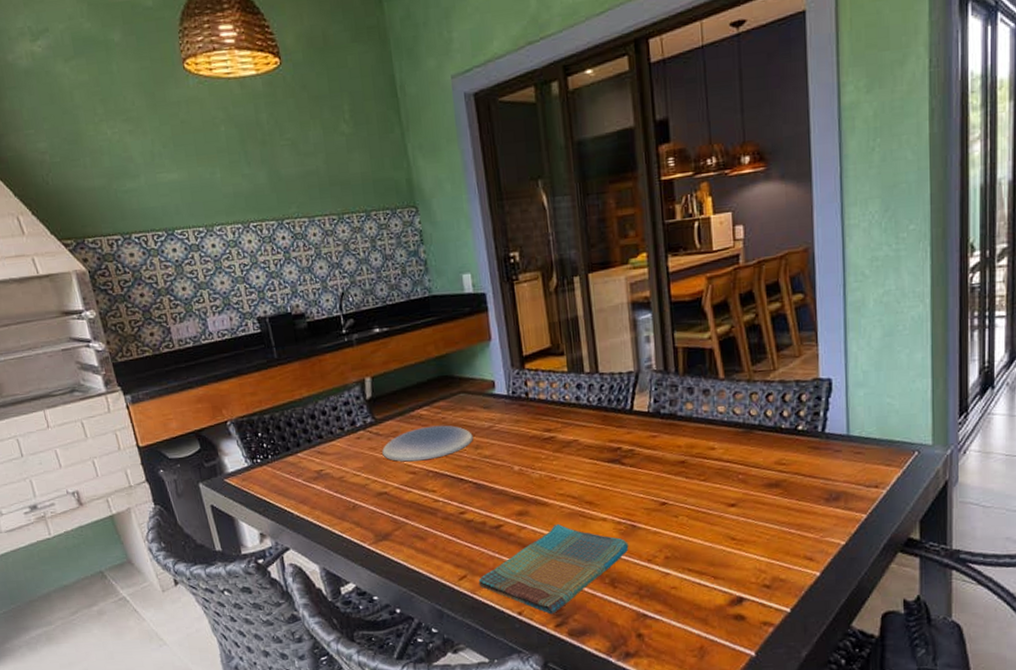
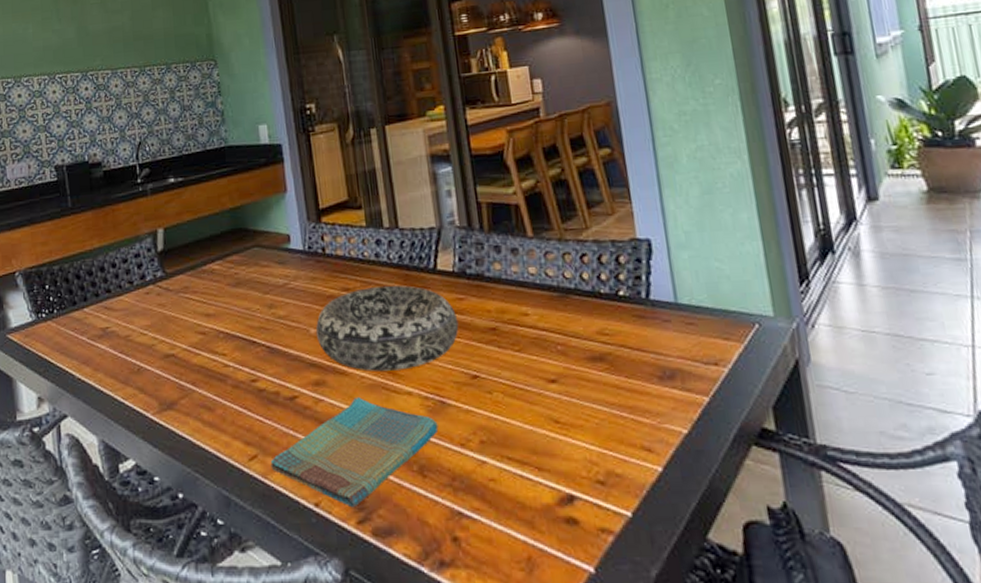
plate: present [382,425,473,462] -> none [171,281,267,321]
decorative bowl: none [519,425,651,502] -> present [316,285,459,372]

